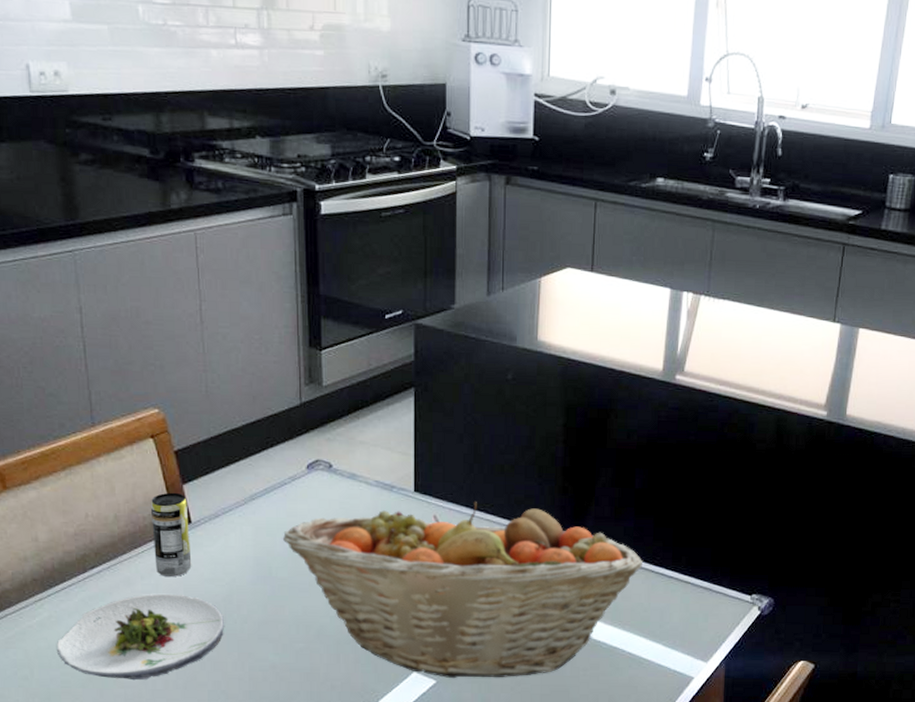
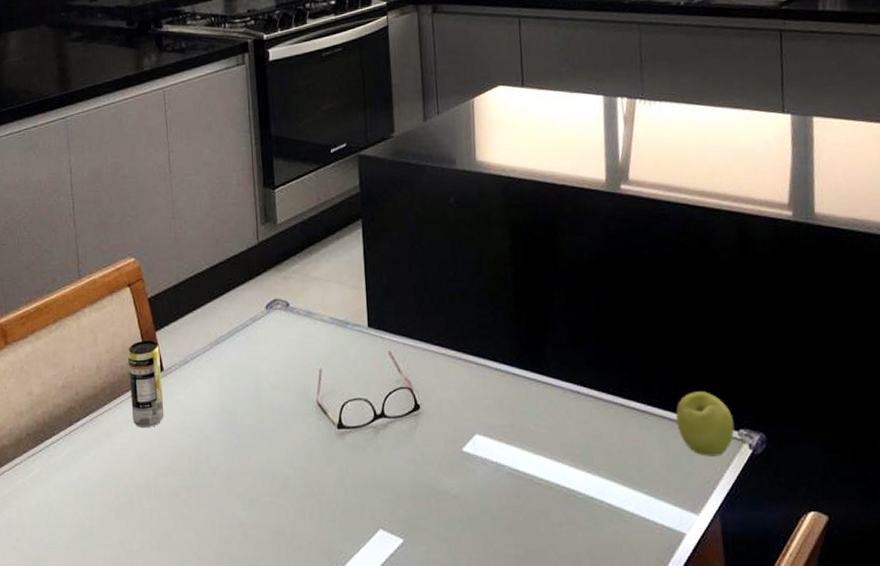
salad plate: present [56,593,225,681] -> none [45,445,196,541]
fruit basket: present [283,501,642,679] -> none [246,333,610,537]
apple: none [699,562,749,616] -> present [676,392,735,457]

